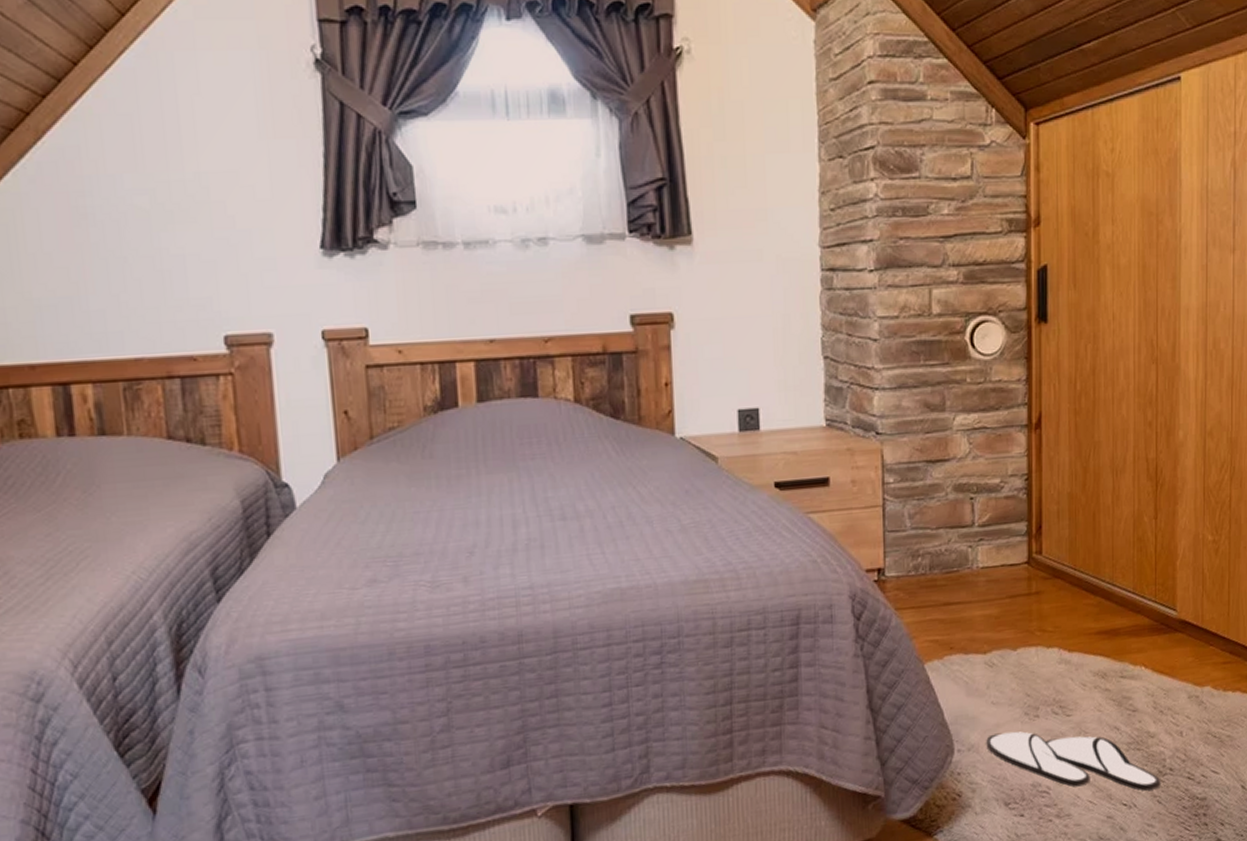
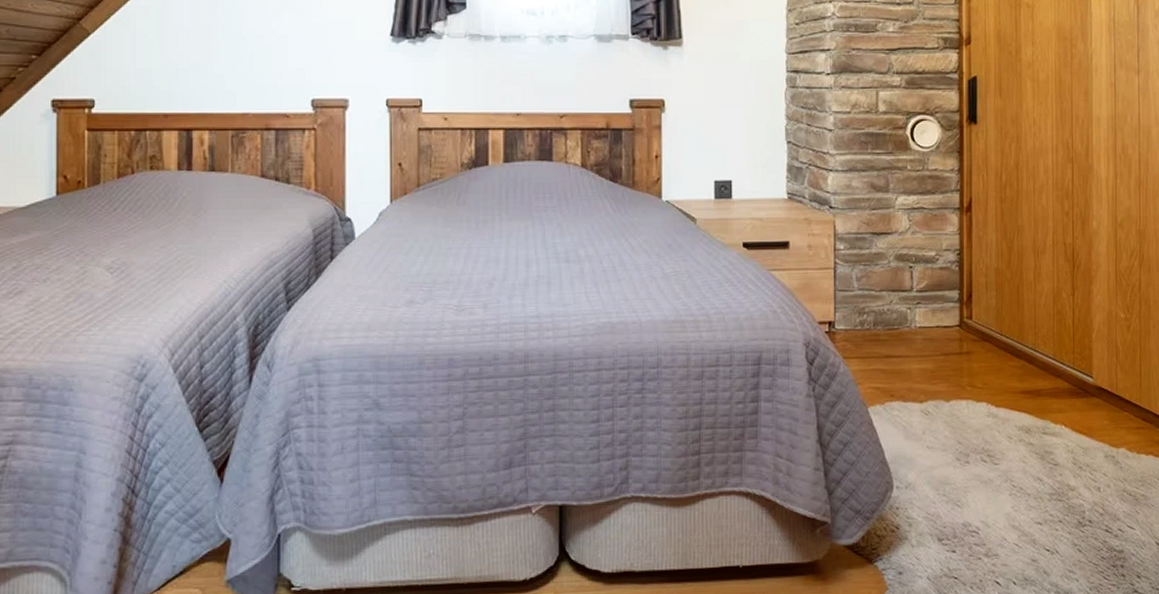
slippers: present [986,731,1161,791] -> none [922,474,1081,539]

